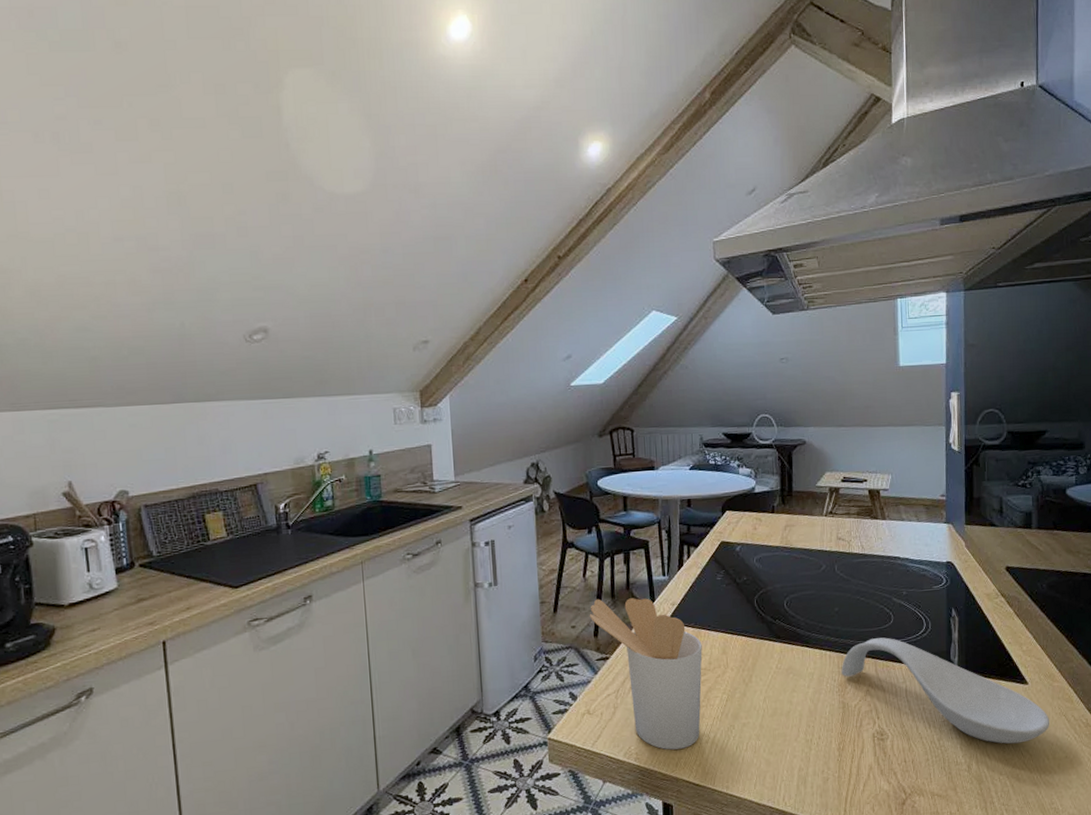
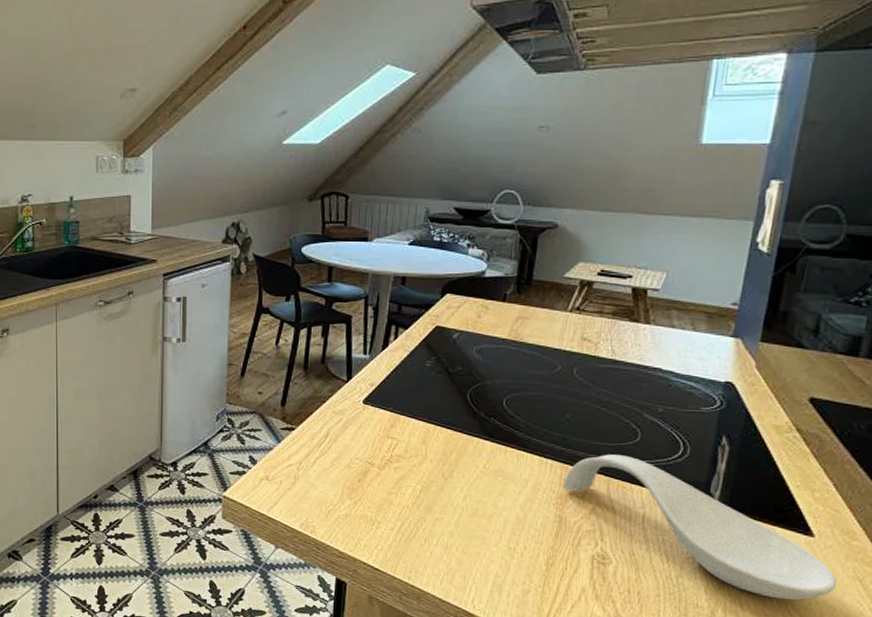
utensil holder: present [589,598,703,750] -> none [278,368,400,531]

